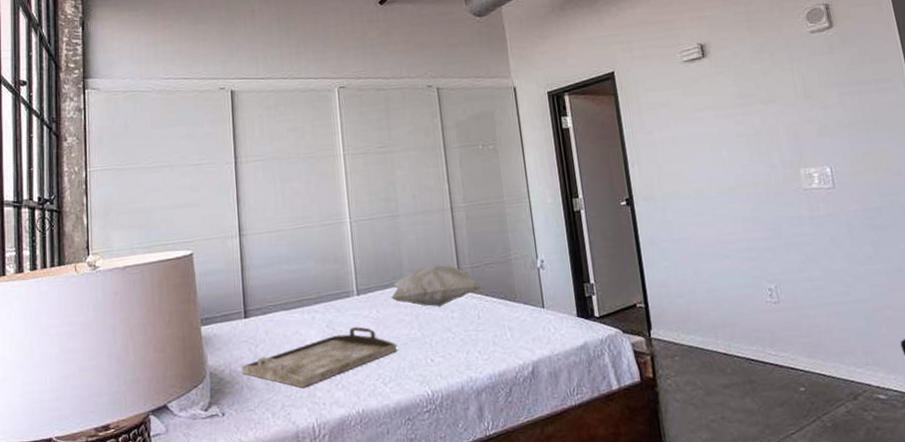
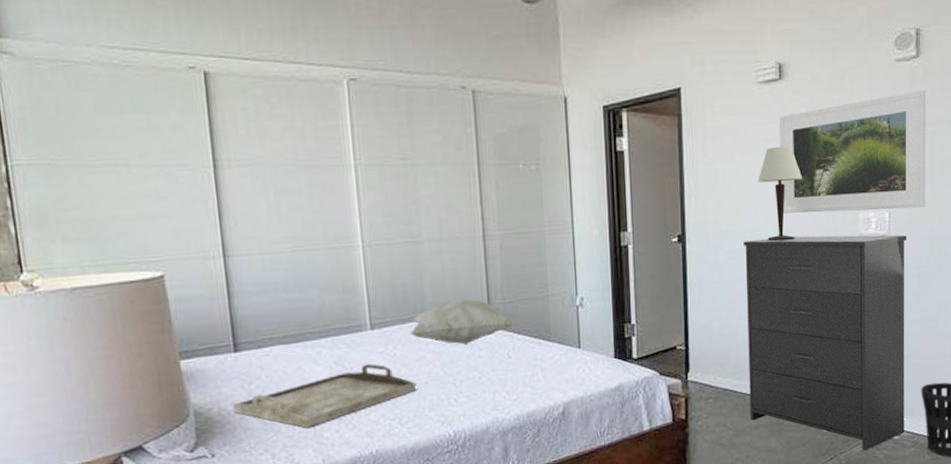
dresser: none [689,188,891,412] -> present [743,235,907,451]
table lamp: none [695,113,740,200] -> present [758,146,803,241]
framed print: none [707,55,867,174] -> present [779,90,927,213]

